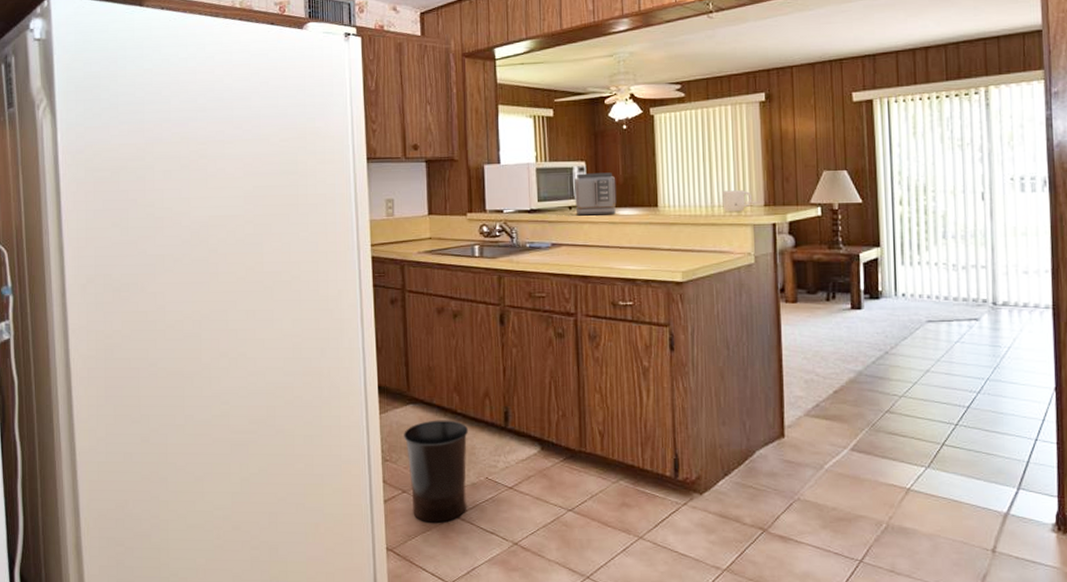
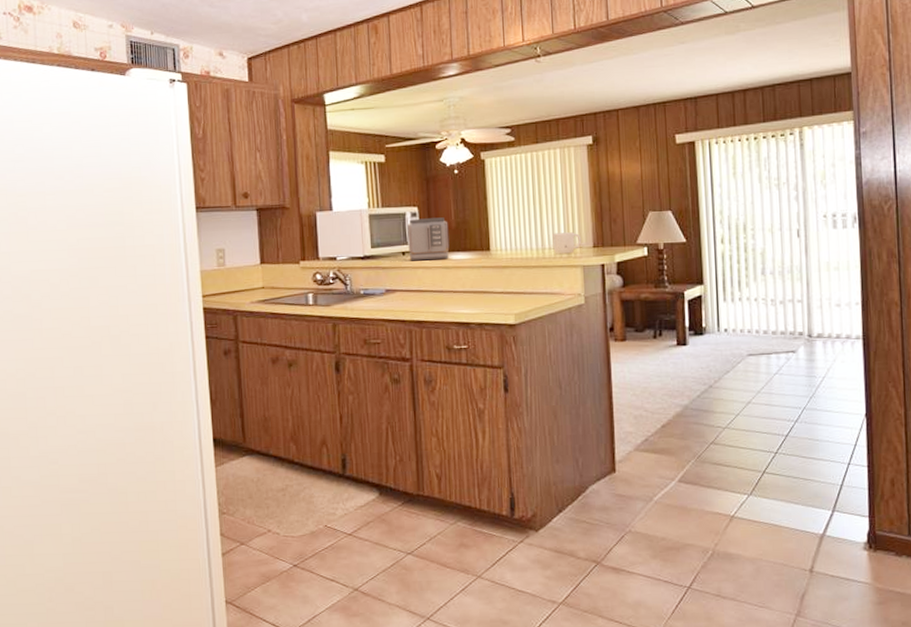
waste bin: present [404,420,468,523] -> none [241,469,306,573]

